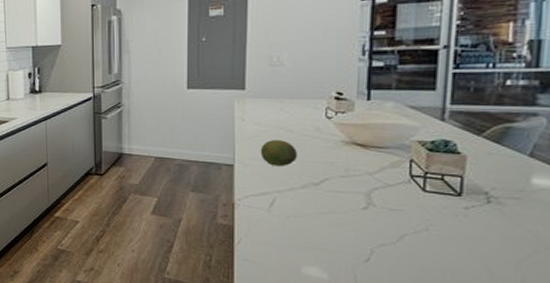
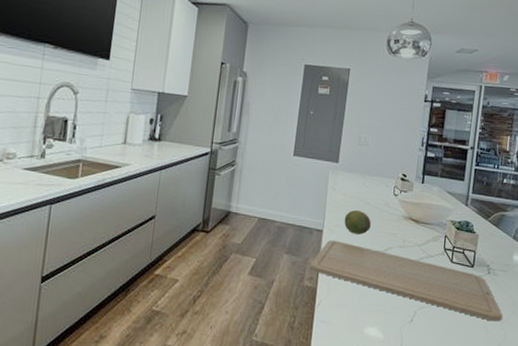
chopping board: none [222,174,518,262] -> present [310,239,503,322]

